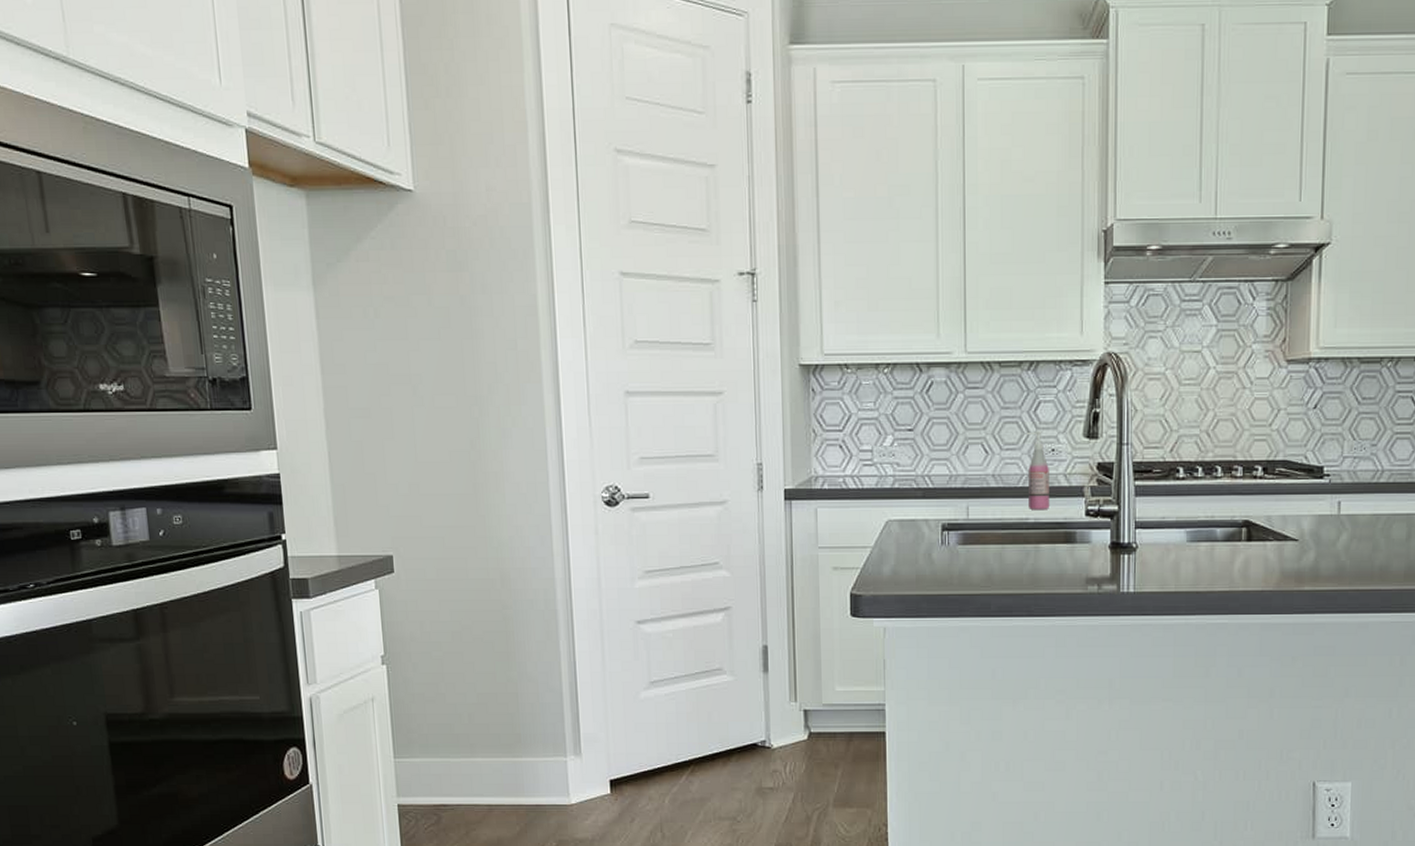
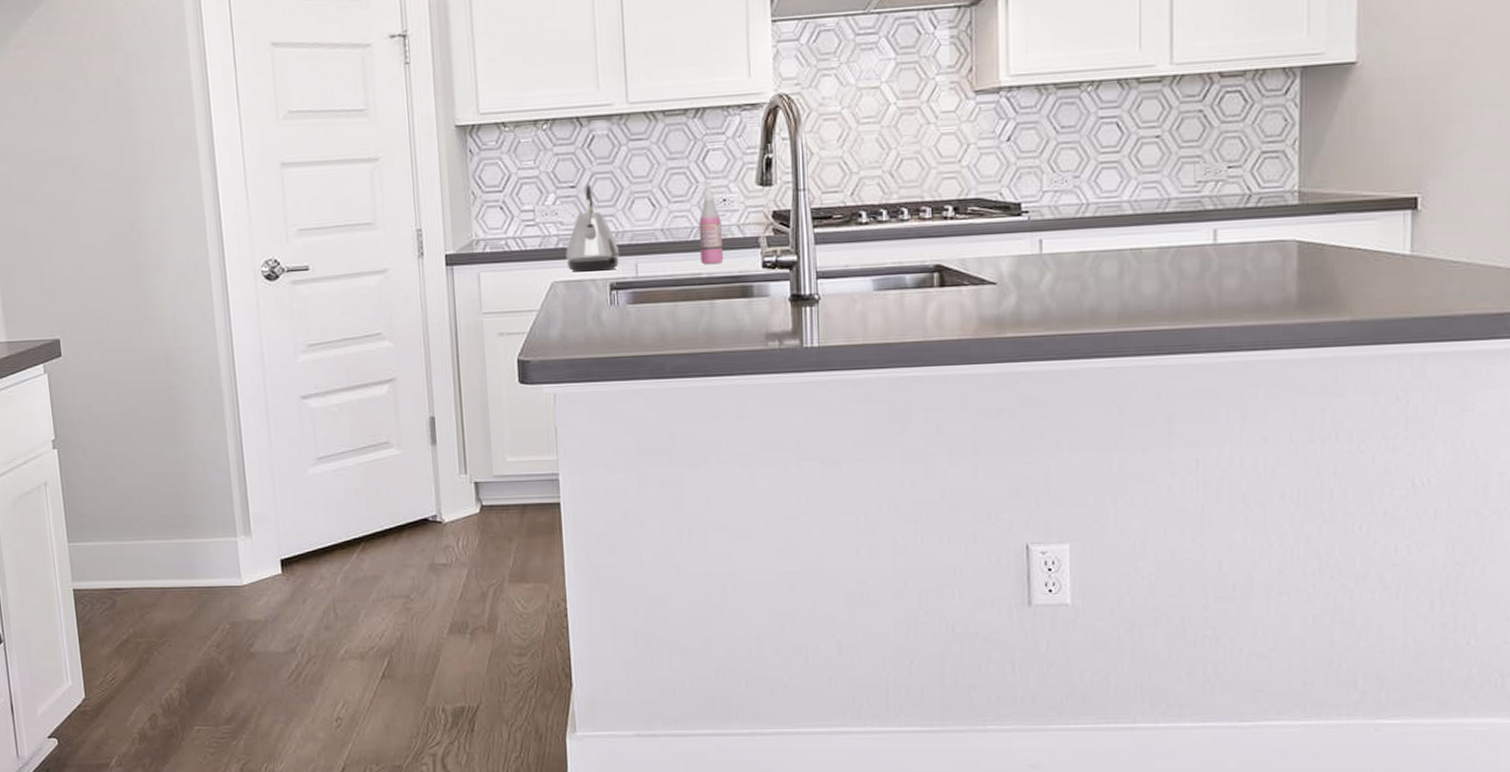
kettle: none [900,428,953,512] -> present [564,184,620,272]

